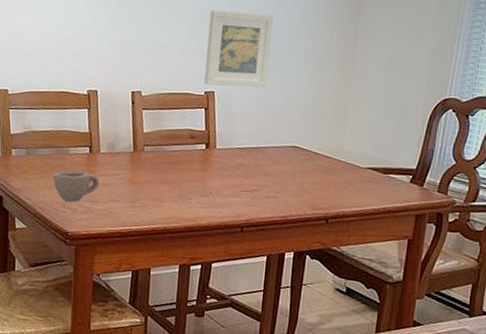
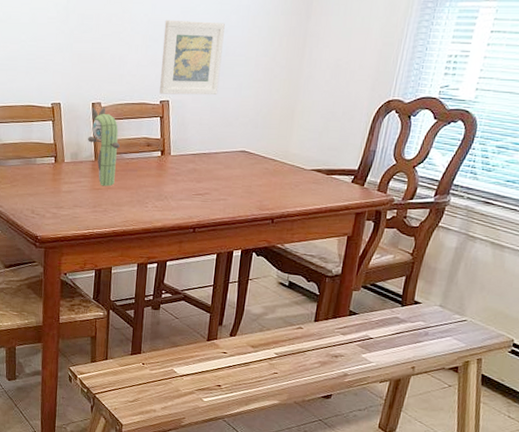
cup: present [52,171,100,202] -> none [22,179,65,209]
plant: none [126,95,162,181] -> present [88,106,121,187]

